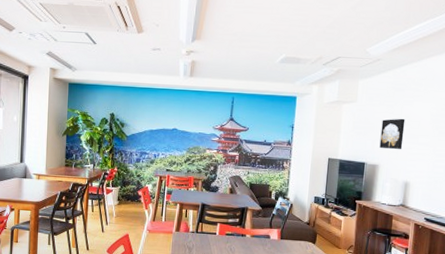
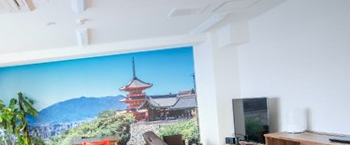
wall art: present [379,118,405,149] -> none [275,49,299,81]

